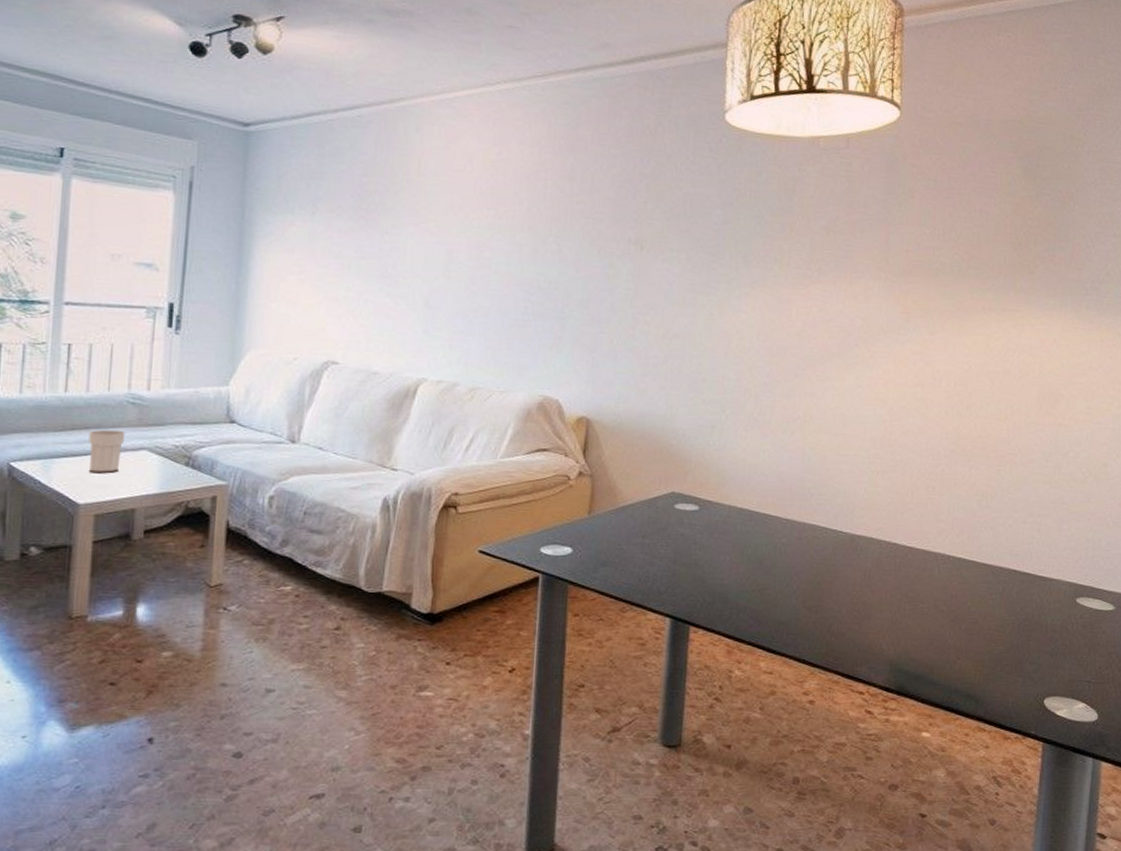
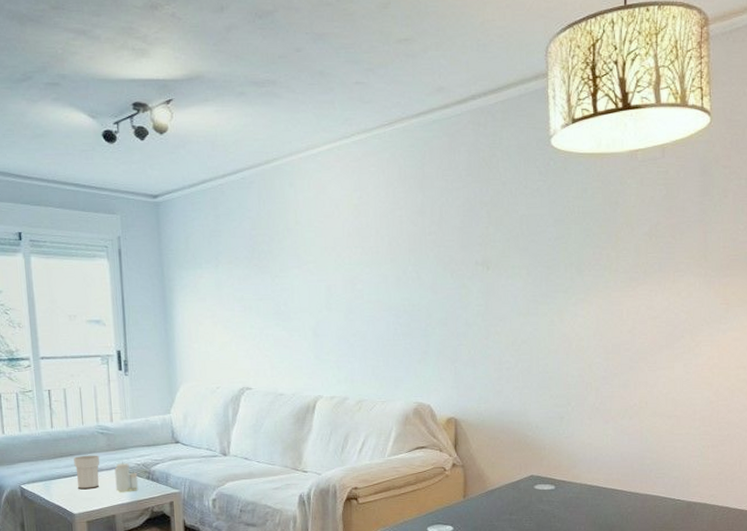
candle: none [141,441,174,481] -> present [114,461,139,492]

